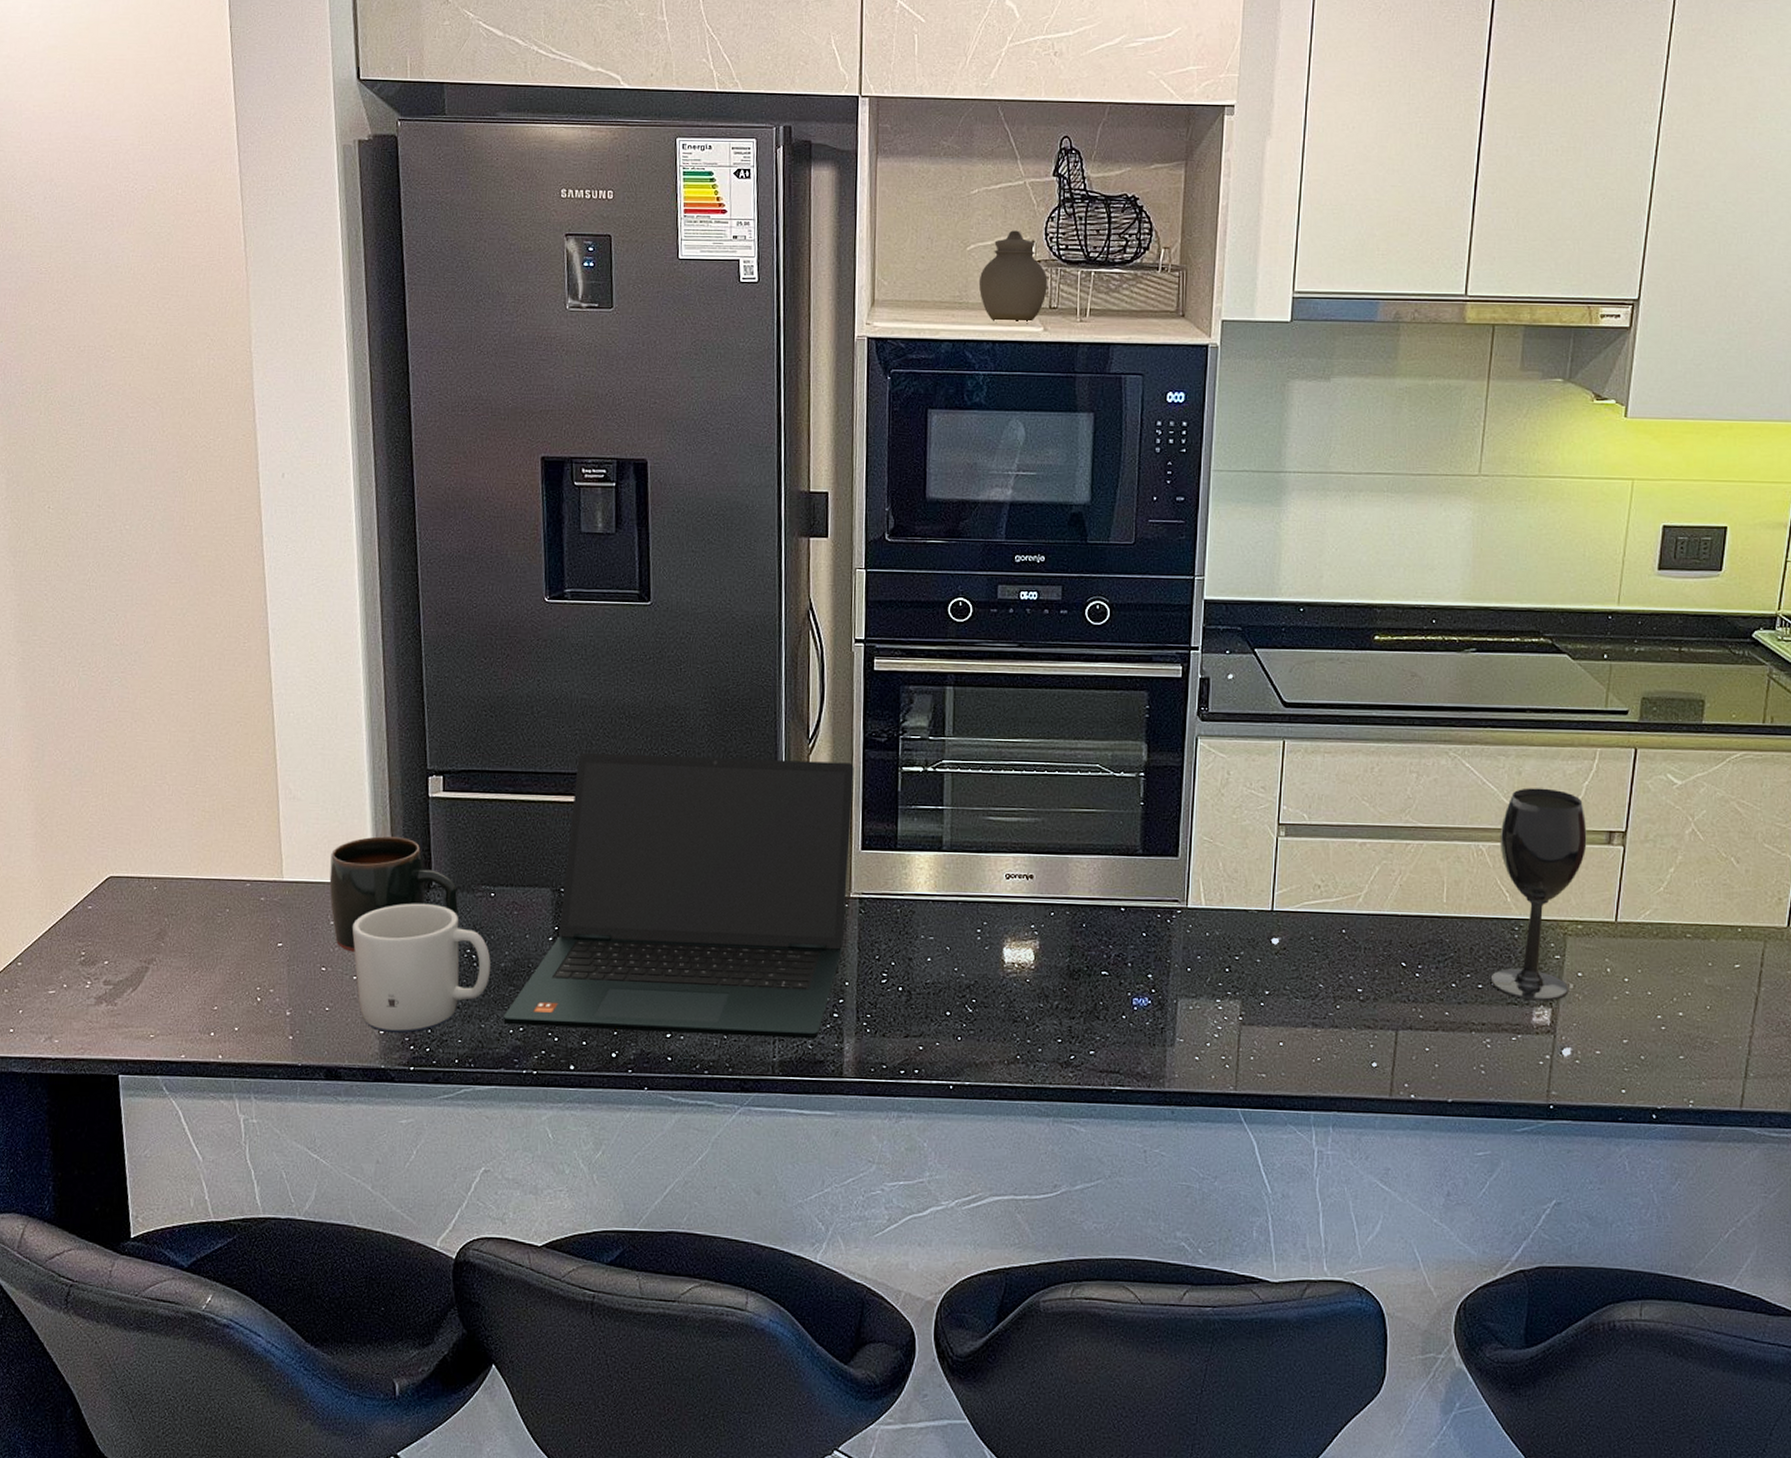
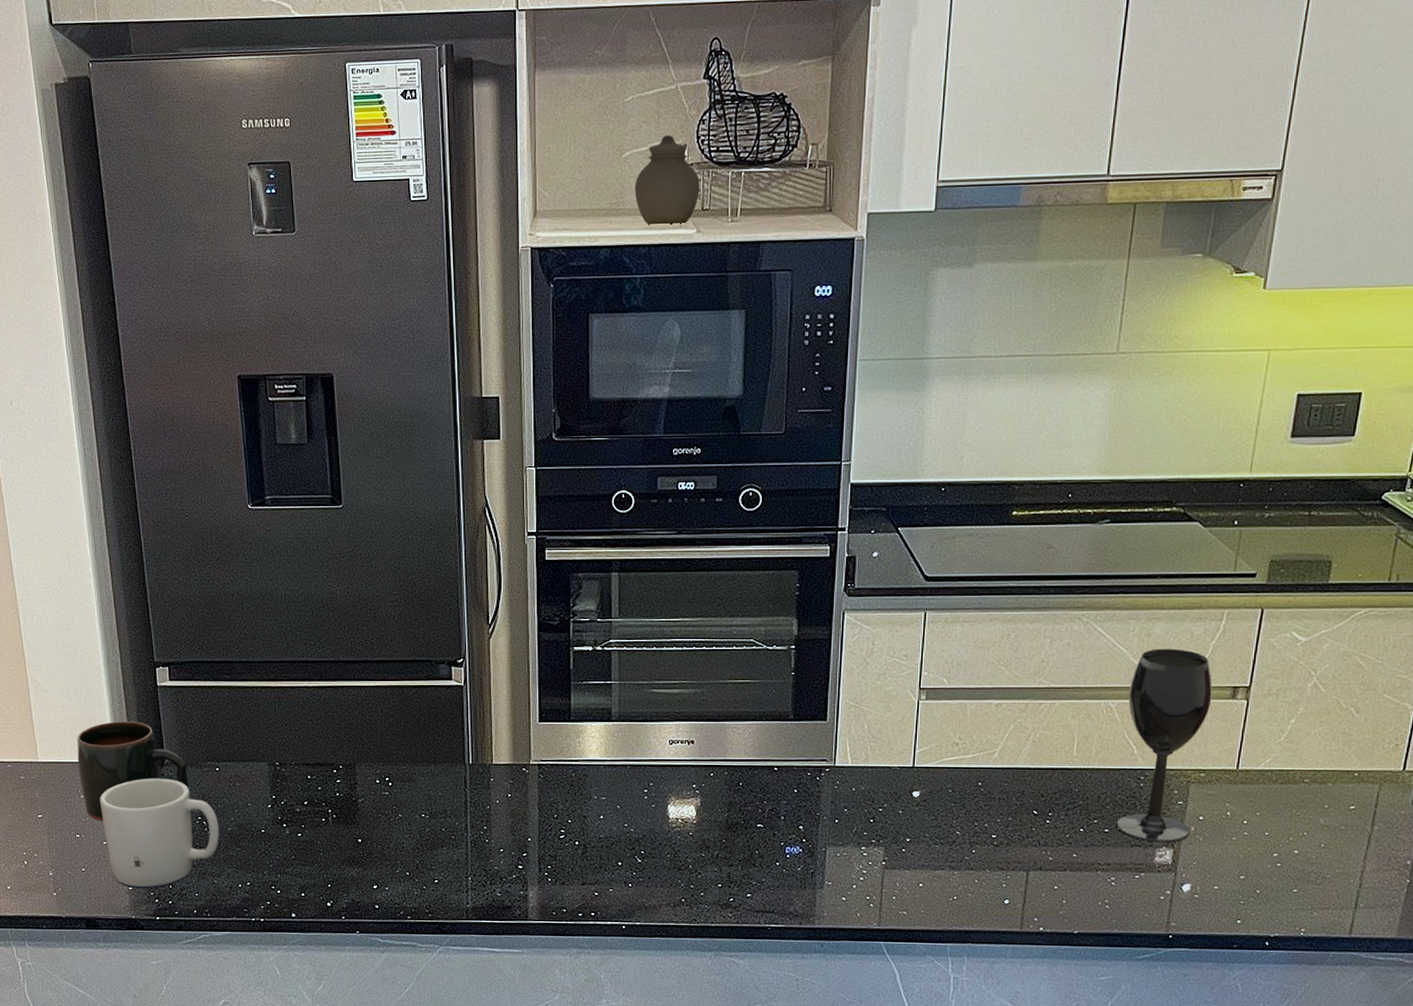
laptop: present [503,752,854,1039] -> none [233,642,530,888]

